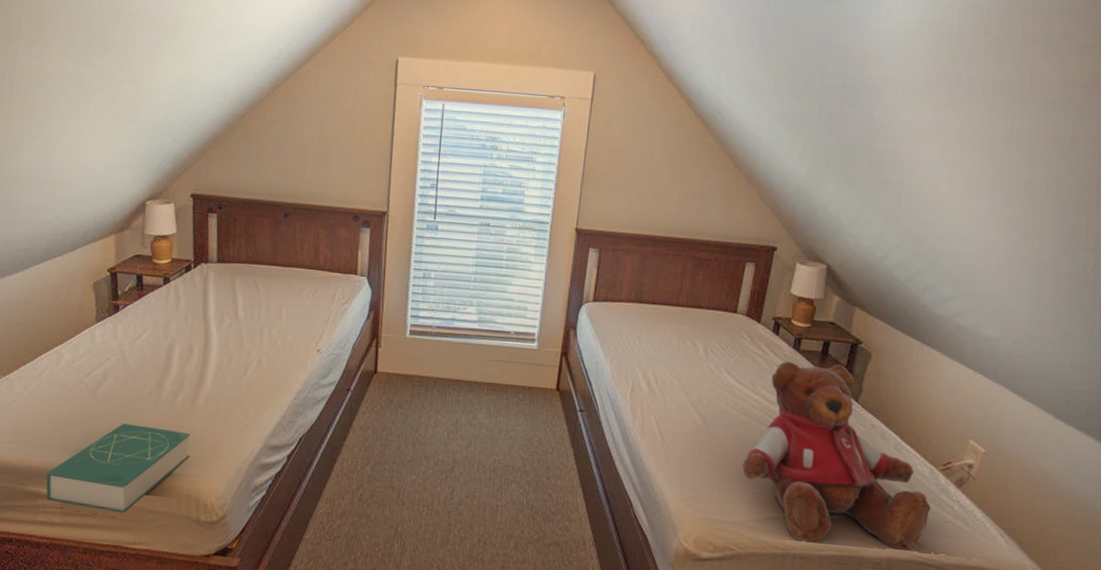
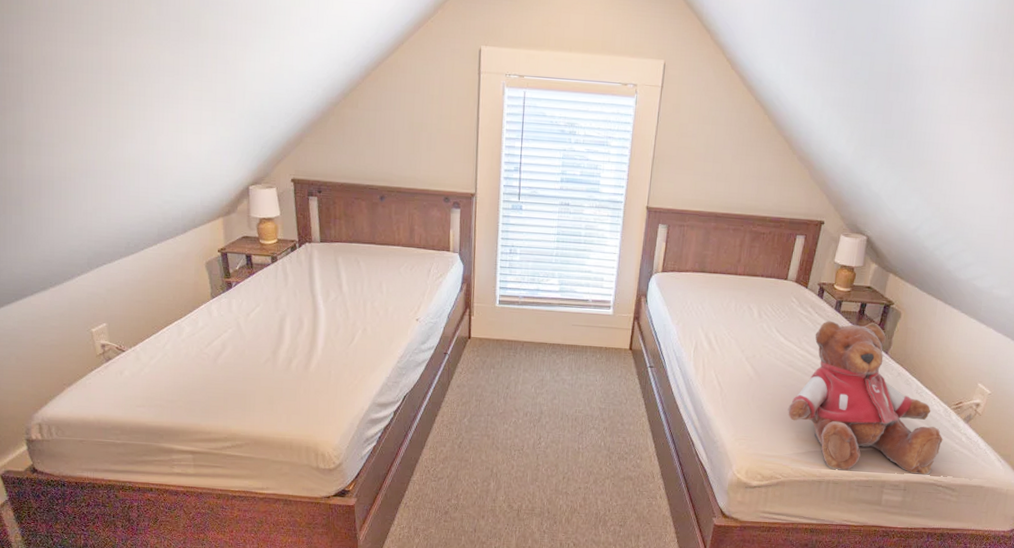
book: present [45,423,190,514] -> none [177,387,307,464]

